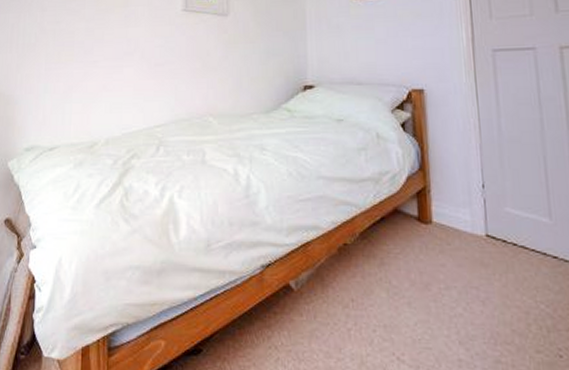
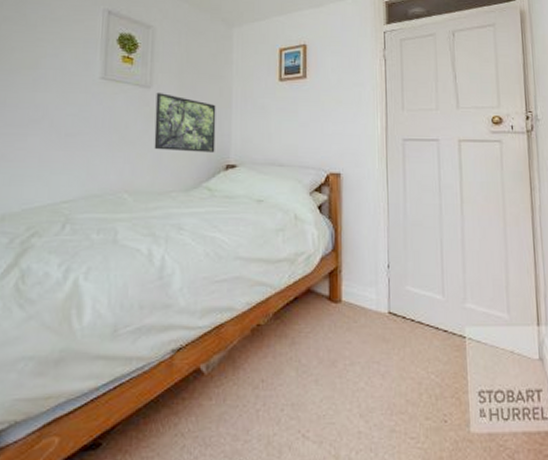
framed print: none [233,20,292,75] -> present [154,93,216,153]

